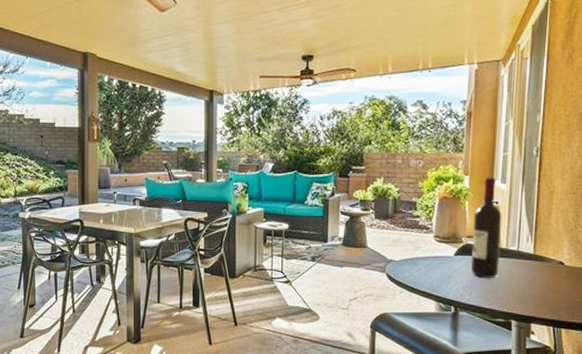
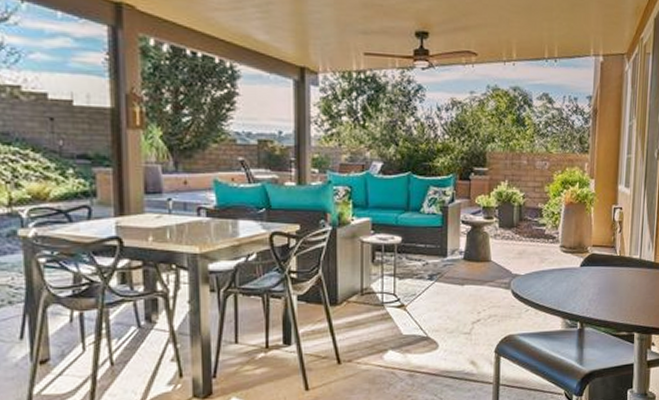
wine bottle: present [471,177,502,278] -> none [597,181,626,289]

